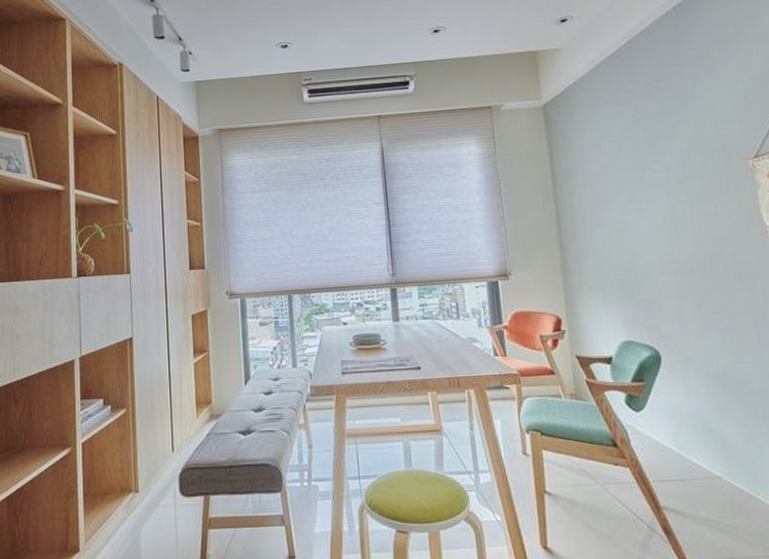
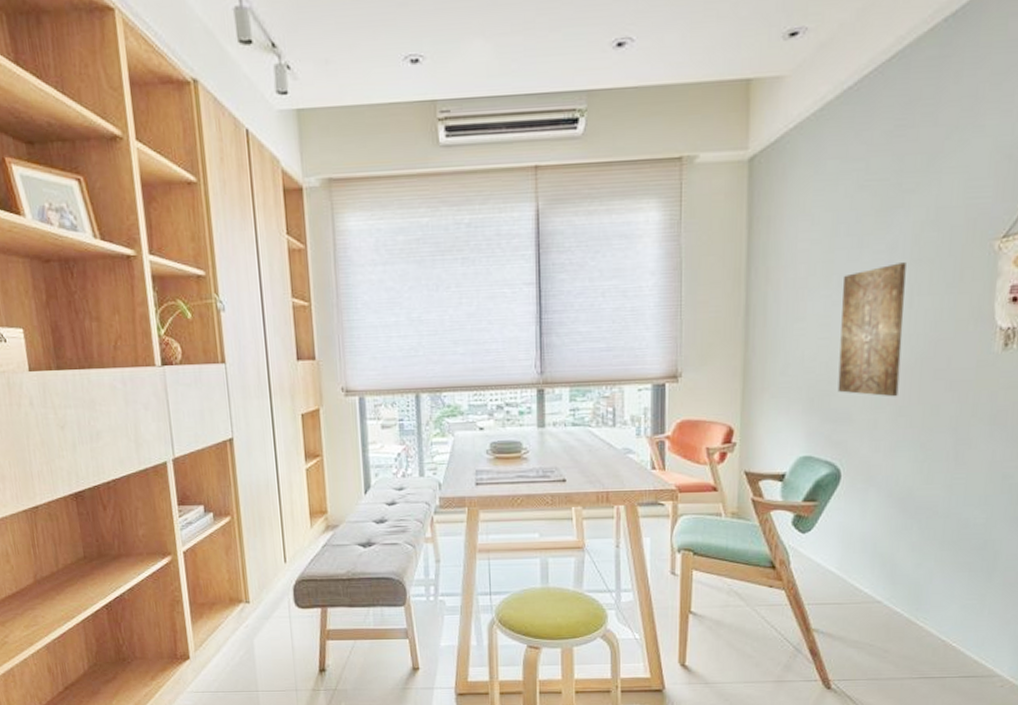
wall art: none [632,179,697,288] -> present [837,262,906,397]

